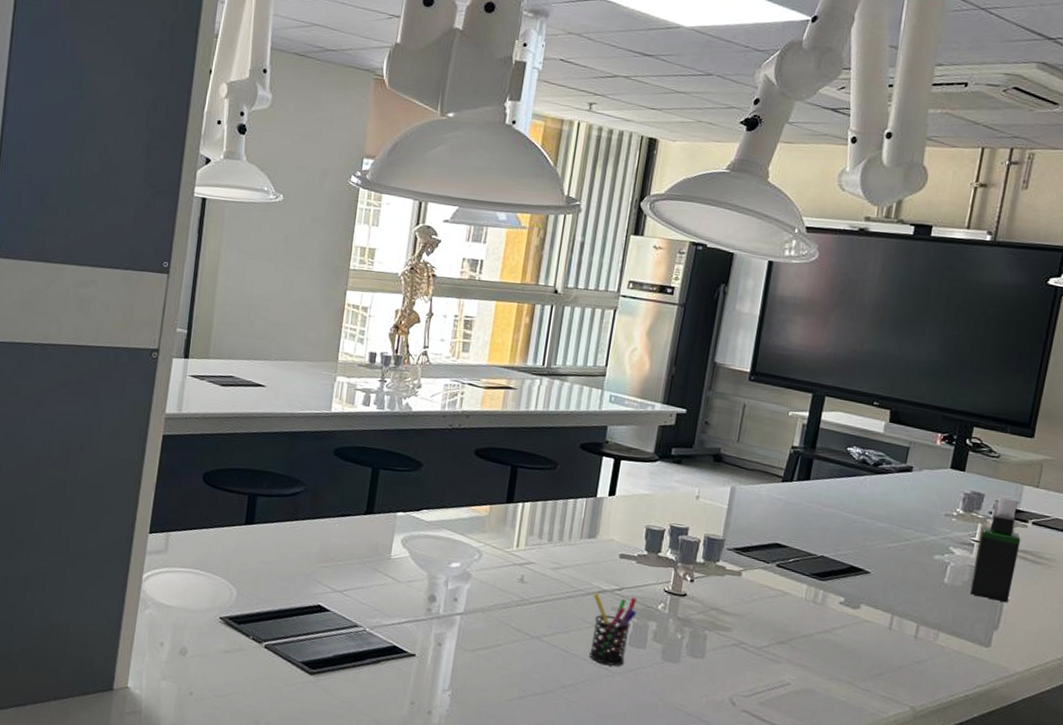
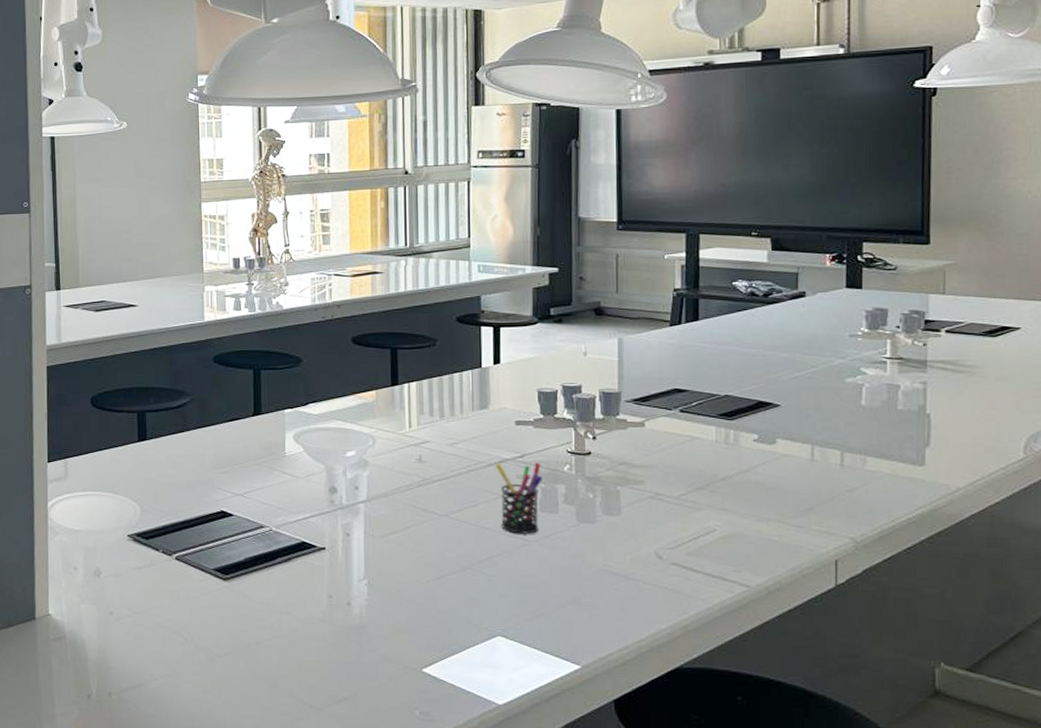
spray bottle: present [969,496,1021,603] -> none [890,309,937,417]

